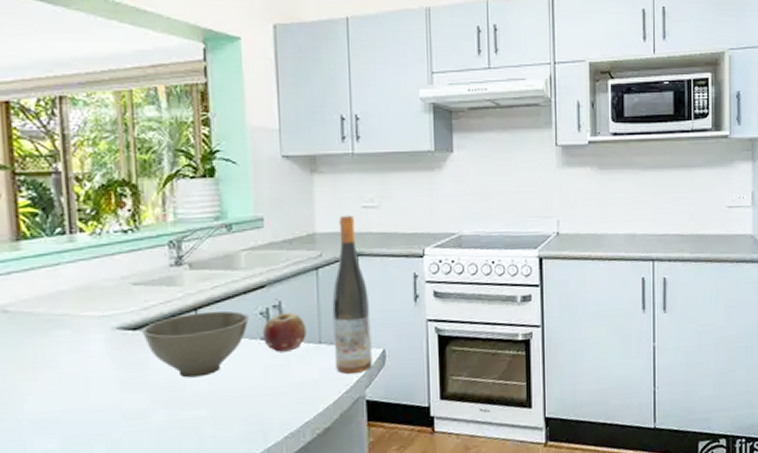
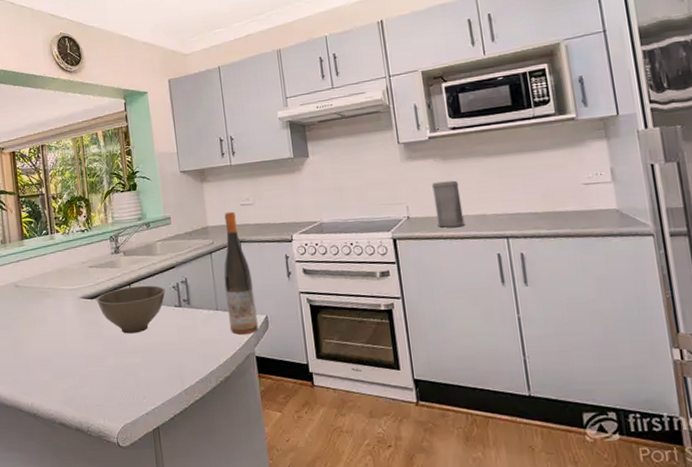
fruit: present [262,312,307,352] -> none [175,286,207,317]
canister: none [586,194,614,248] -> present [432,180,464,228]

